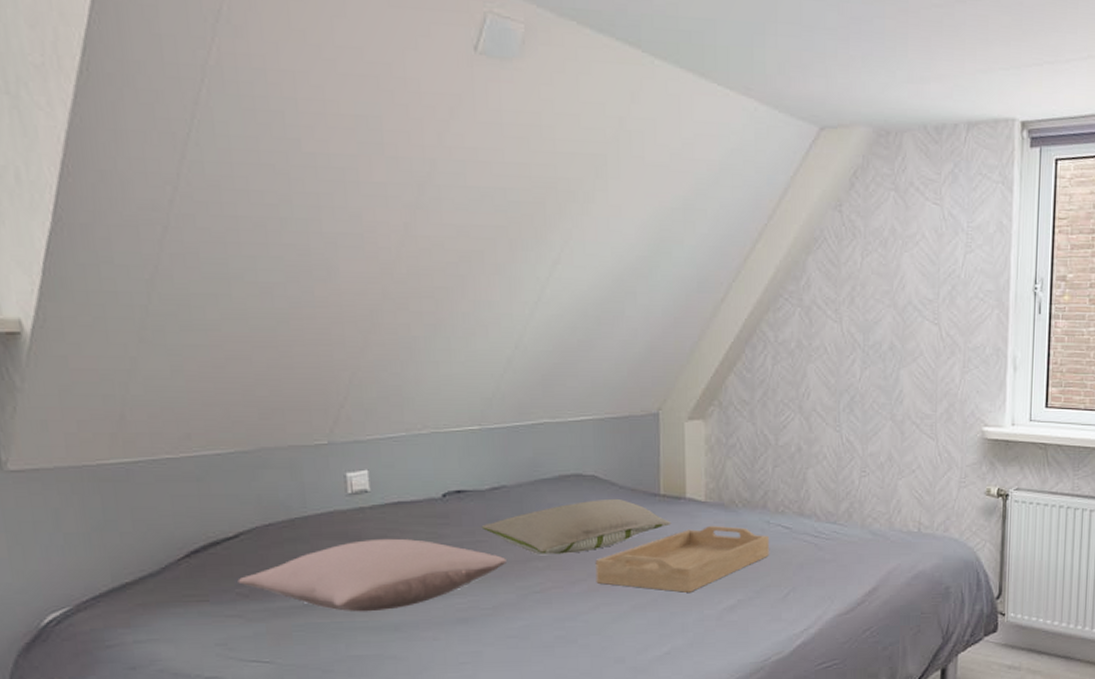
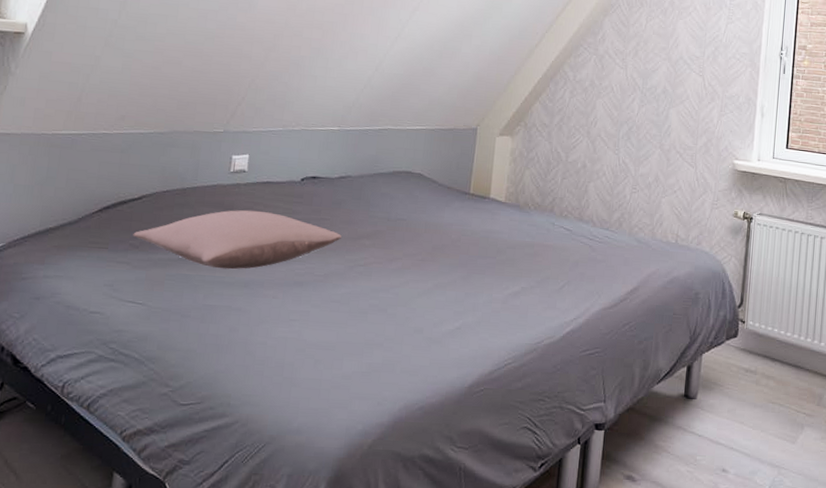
pillow: present [481,498,672,556] -> none [326,193,476,236]
serving tray: present [595,525,769,593] -> none [409,222,553,277]

